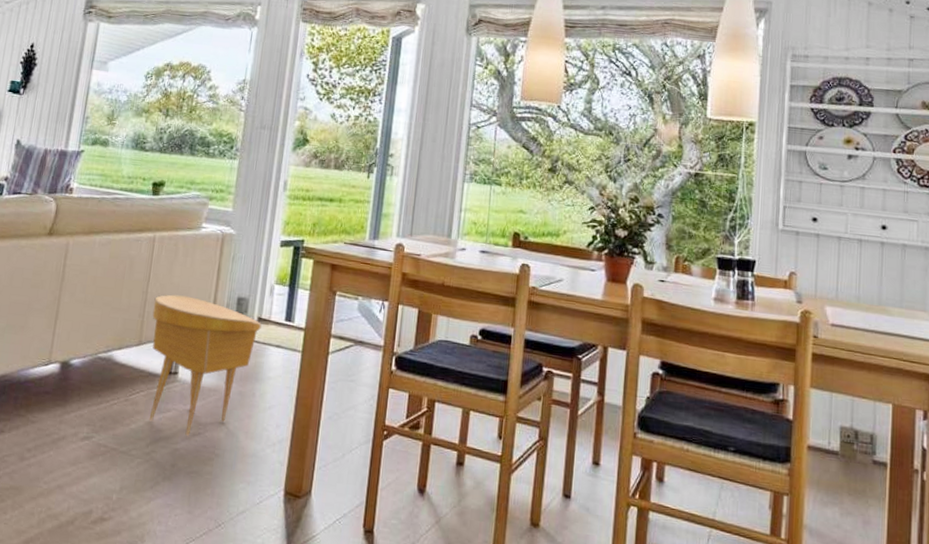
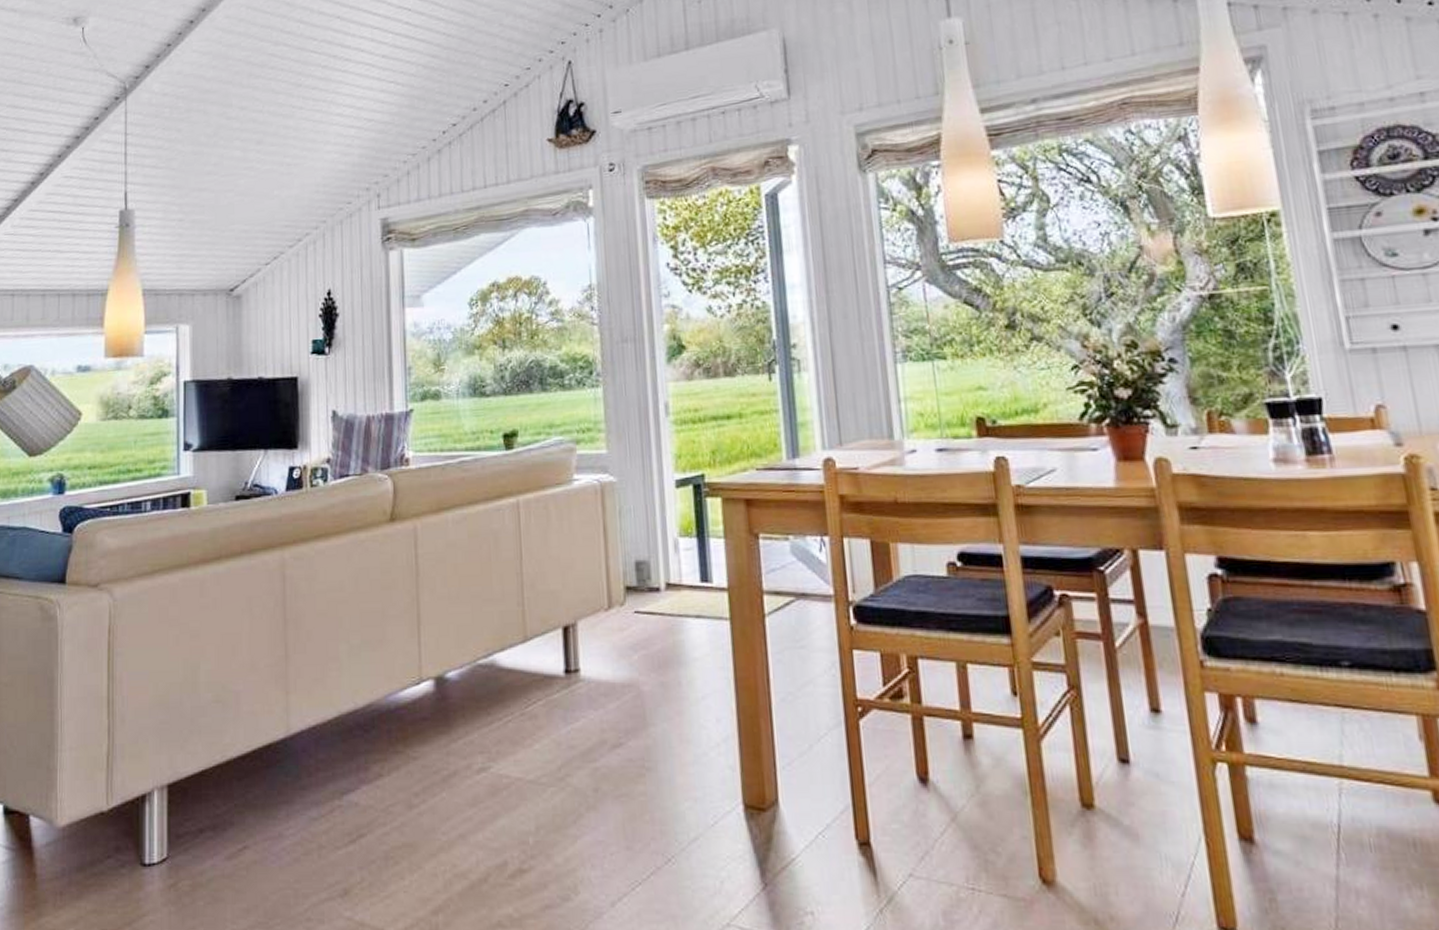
side table: present [149,294,262,436] -> none [532,570,672,749]

